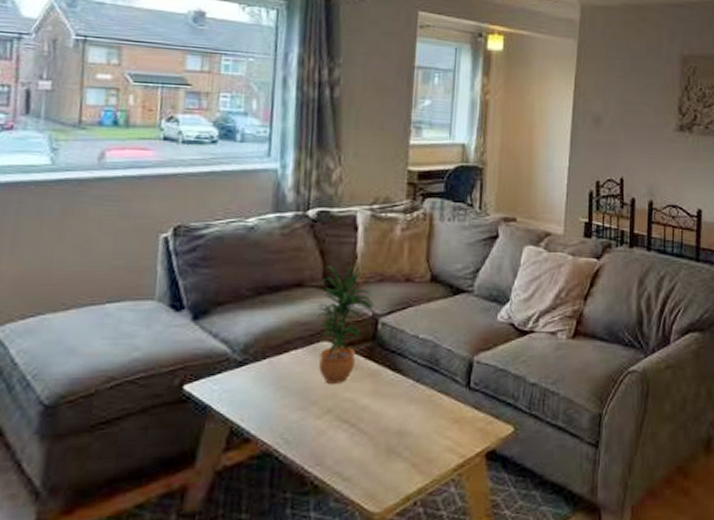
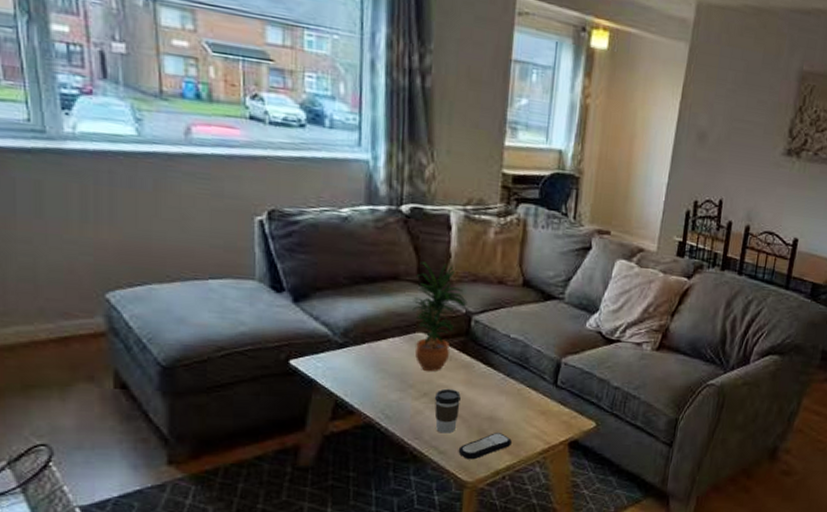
coffee cup: none [338,402,367,456] -> present [434,388,461,434]
remote control: none [364,449,423,485] -> present [458,433,512,460]

